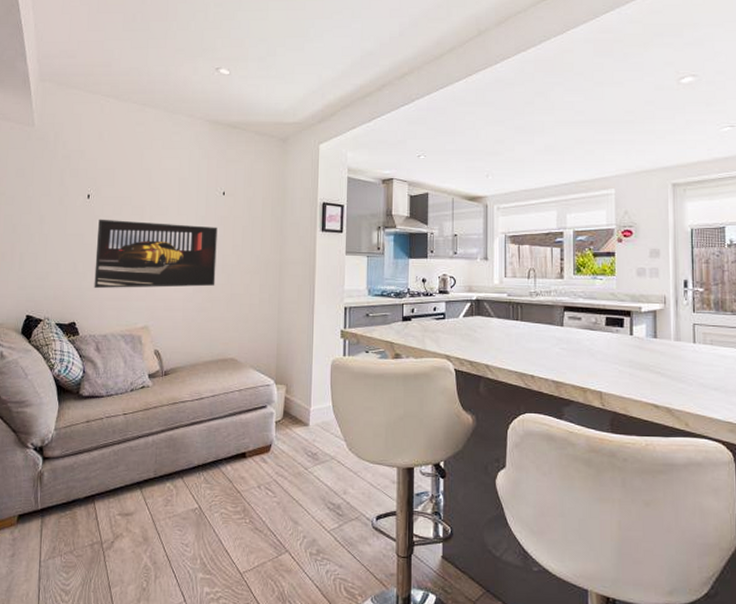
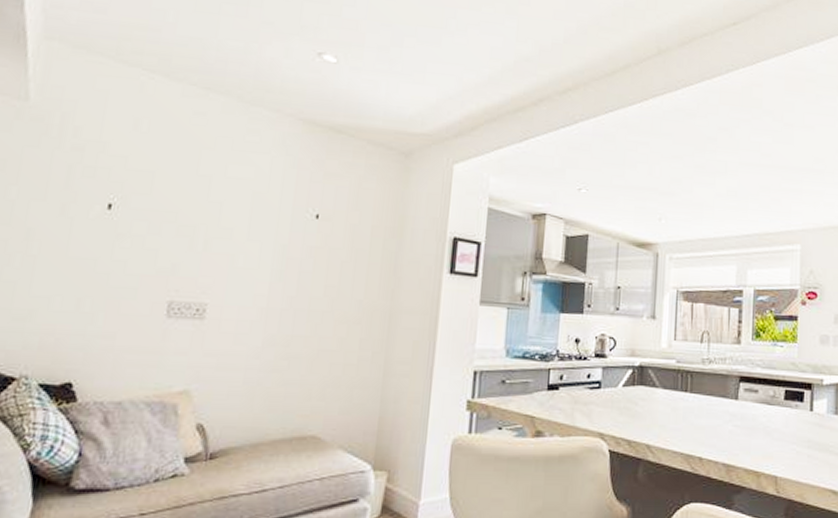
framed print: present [94,219,218,289] -> none [107,238,305,339]

